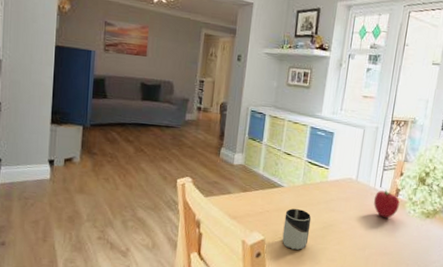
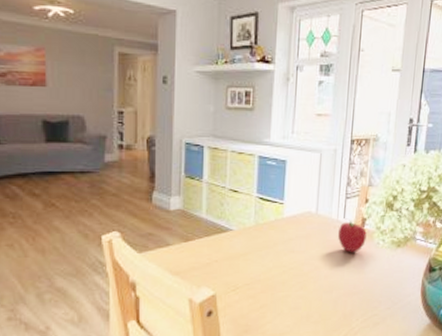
cup: present [282,209,312,250] -> none [236,254,268,302]

